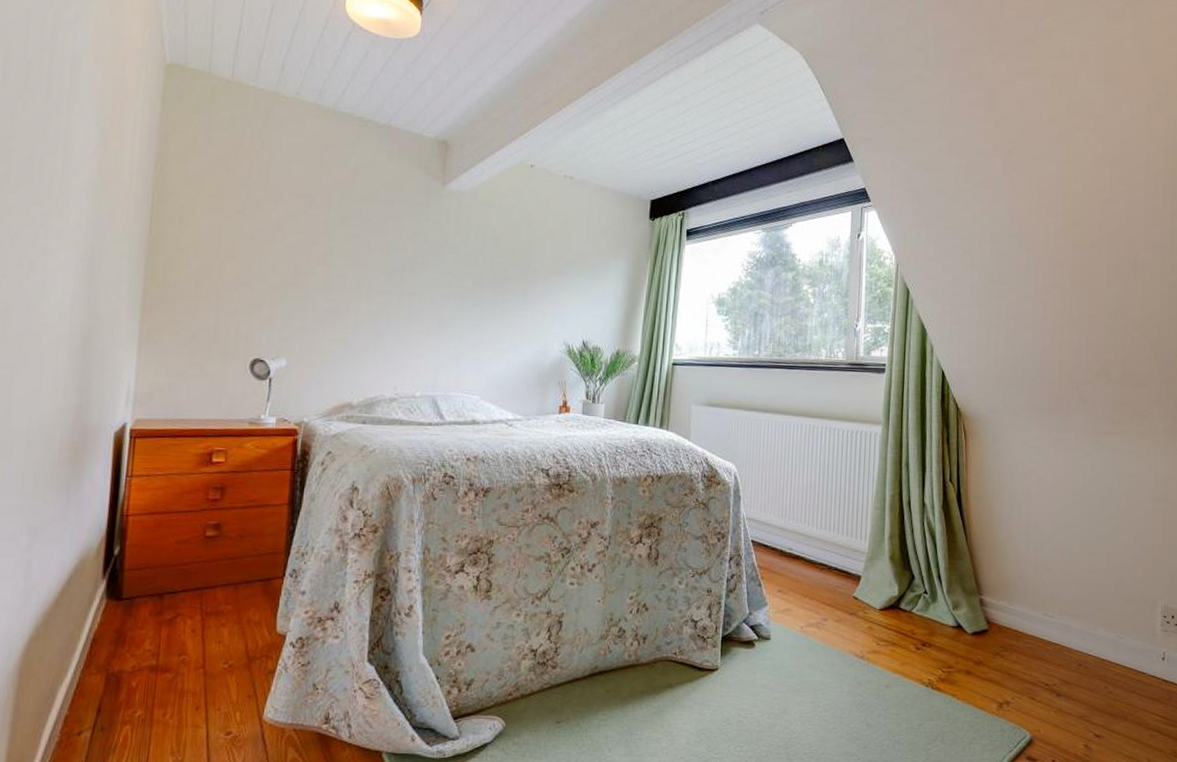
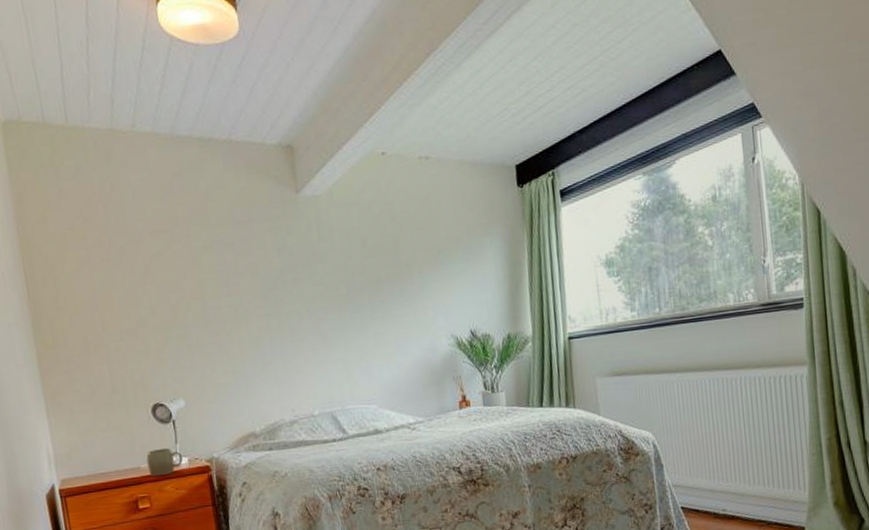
mug: none [232,404,271,432] -> present [146,448,183,477]

